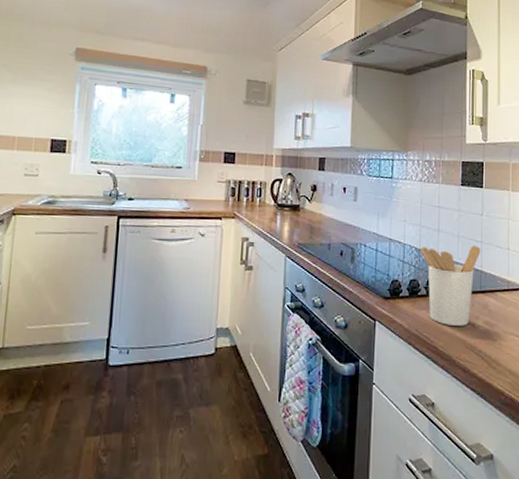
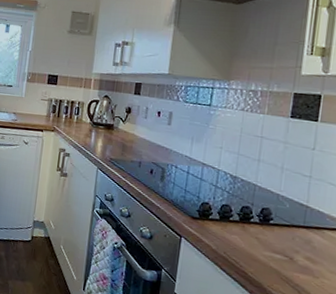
utensil holder: present [420,246,481,326] -> none [236,174,309,258]

